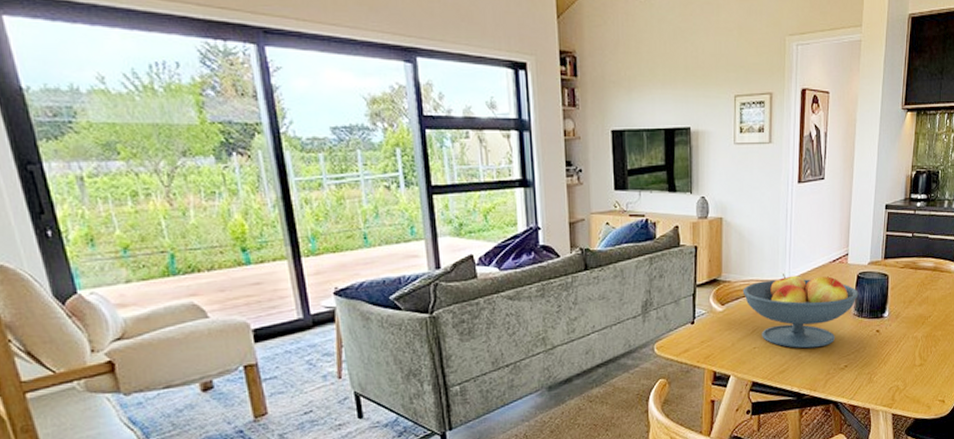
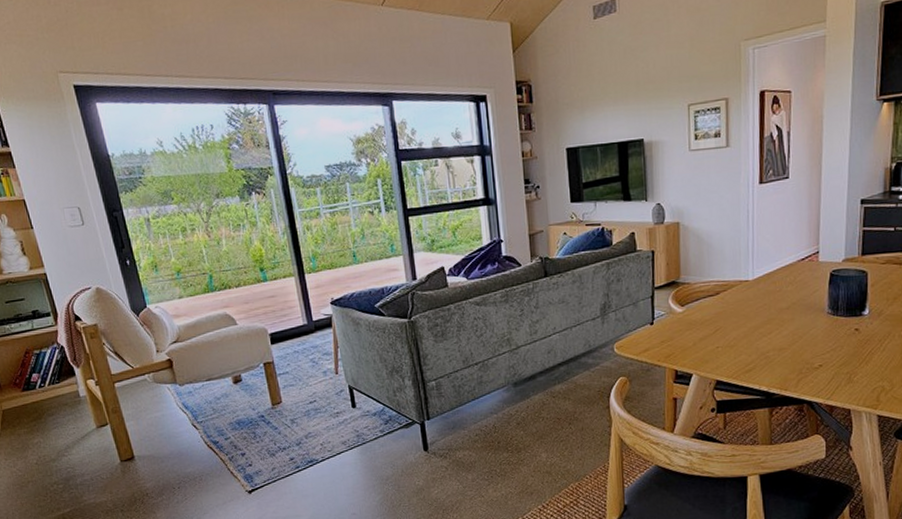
fruit bowl: present [742,273,859,349] -> none [702,274,833,348]

